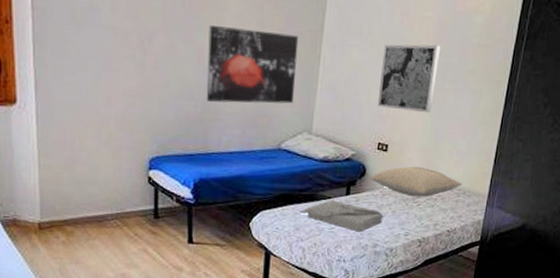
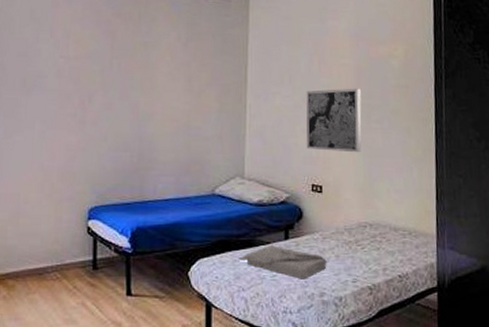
wall art: present [206,24,299,104] -> none [141,82,225,152]
pillow: present [369,166,462,197] -> none [307,206,406,240]

